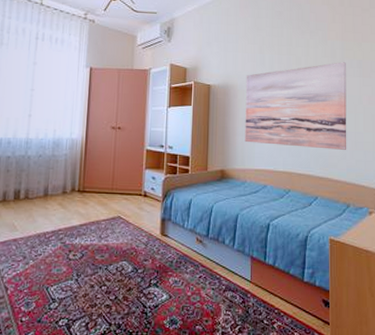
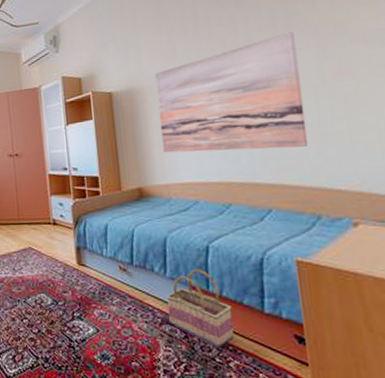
basket: none [231,243,281,311] -> present [166,269,234,348]

